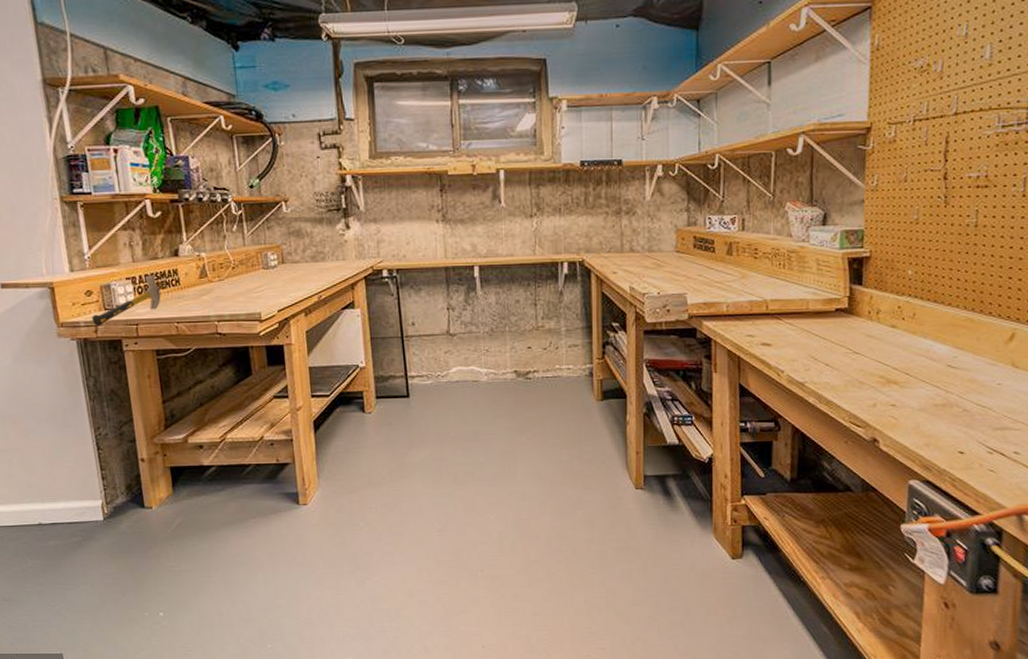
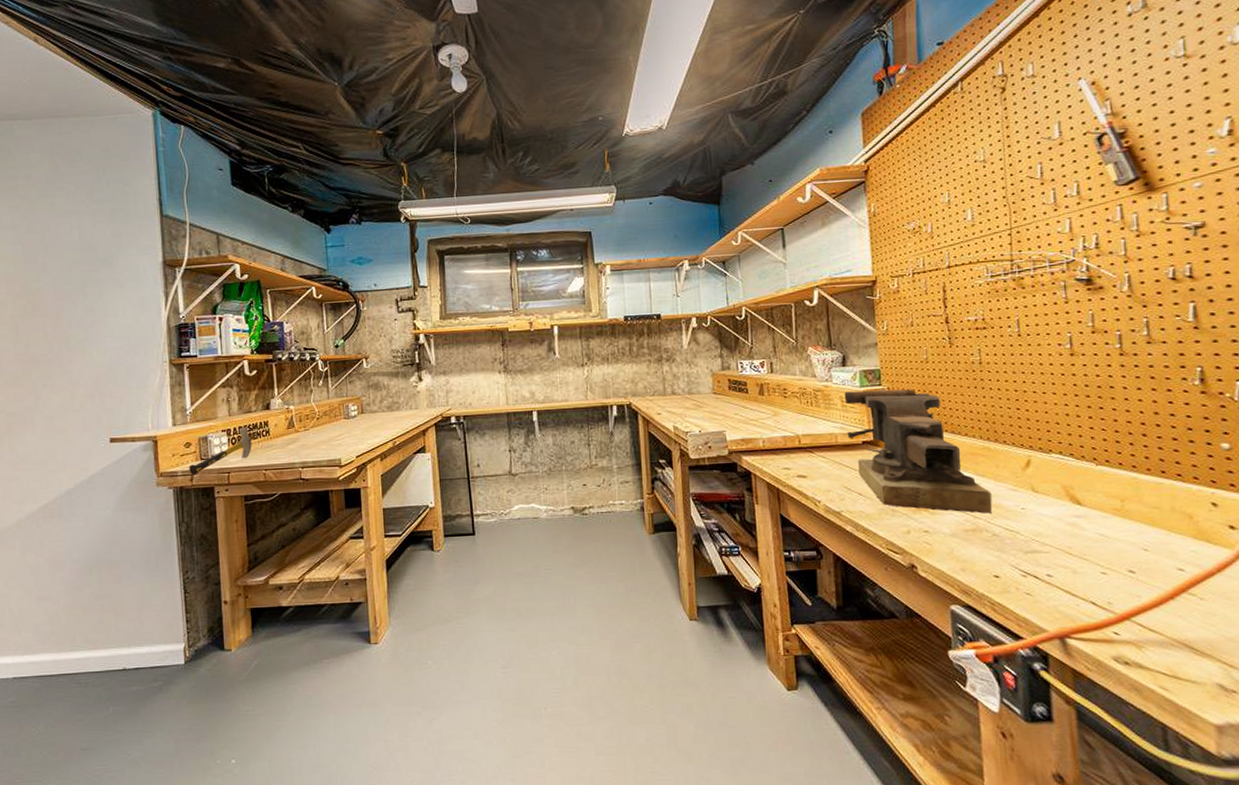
bench vise: none [820,252,968,388] -> present [844,389,993,514]

